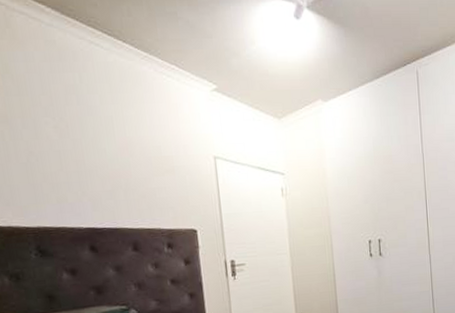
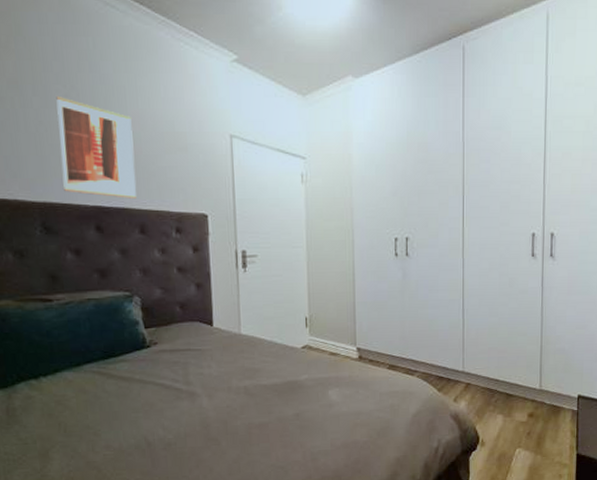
wall art: none [45,127,128,219] -> present [56,95,137,198]

